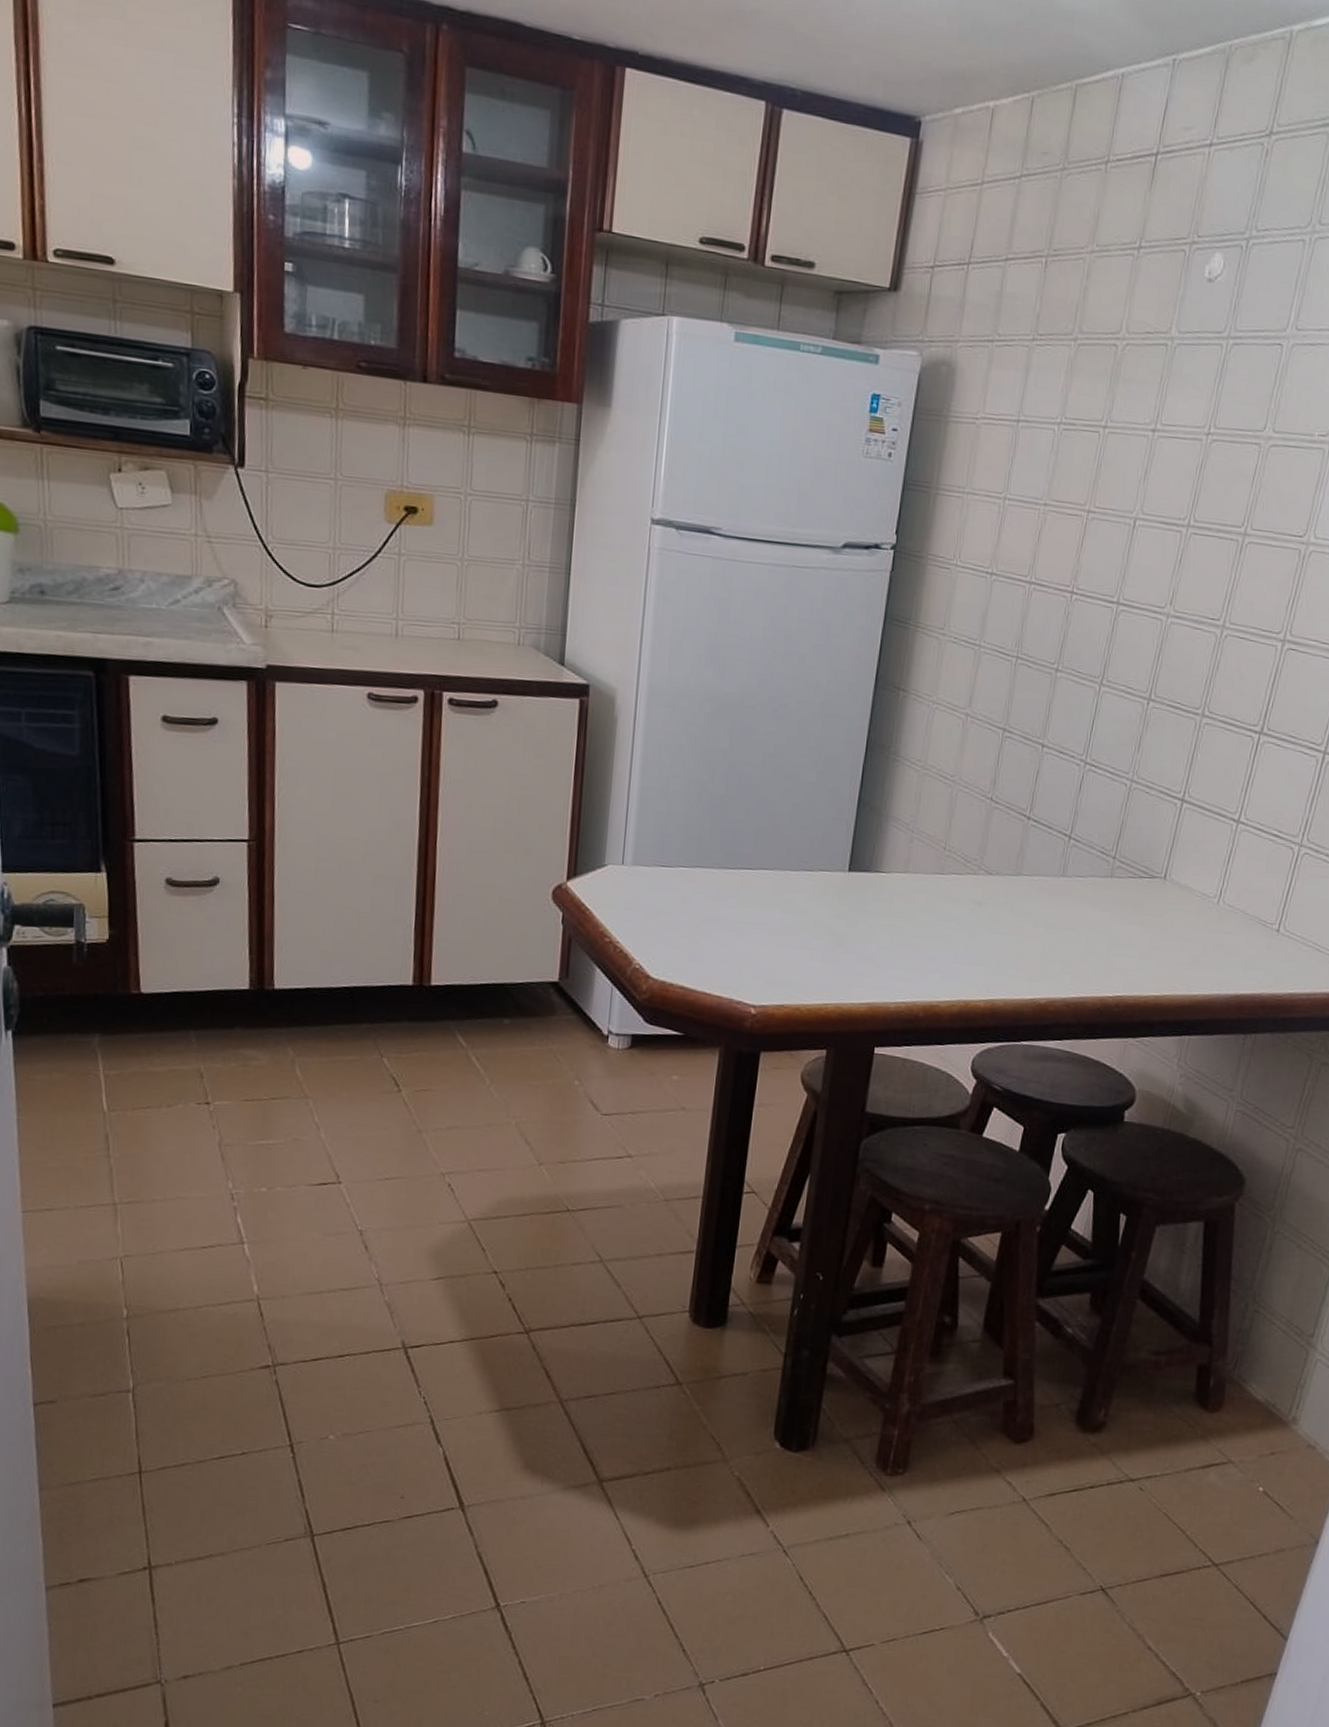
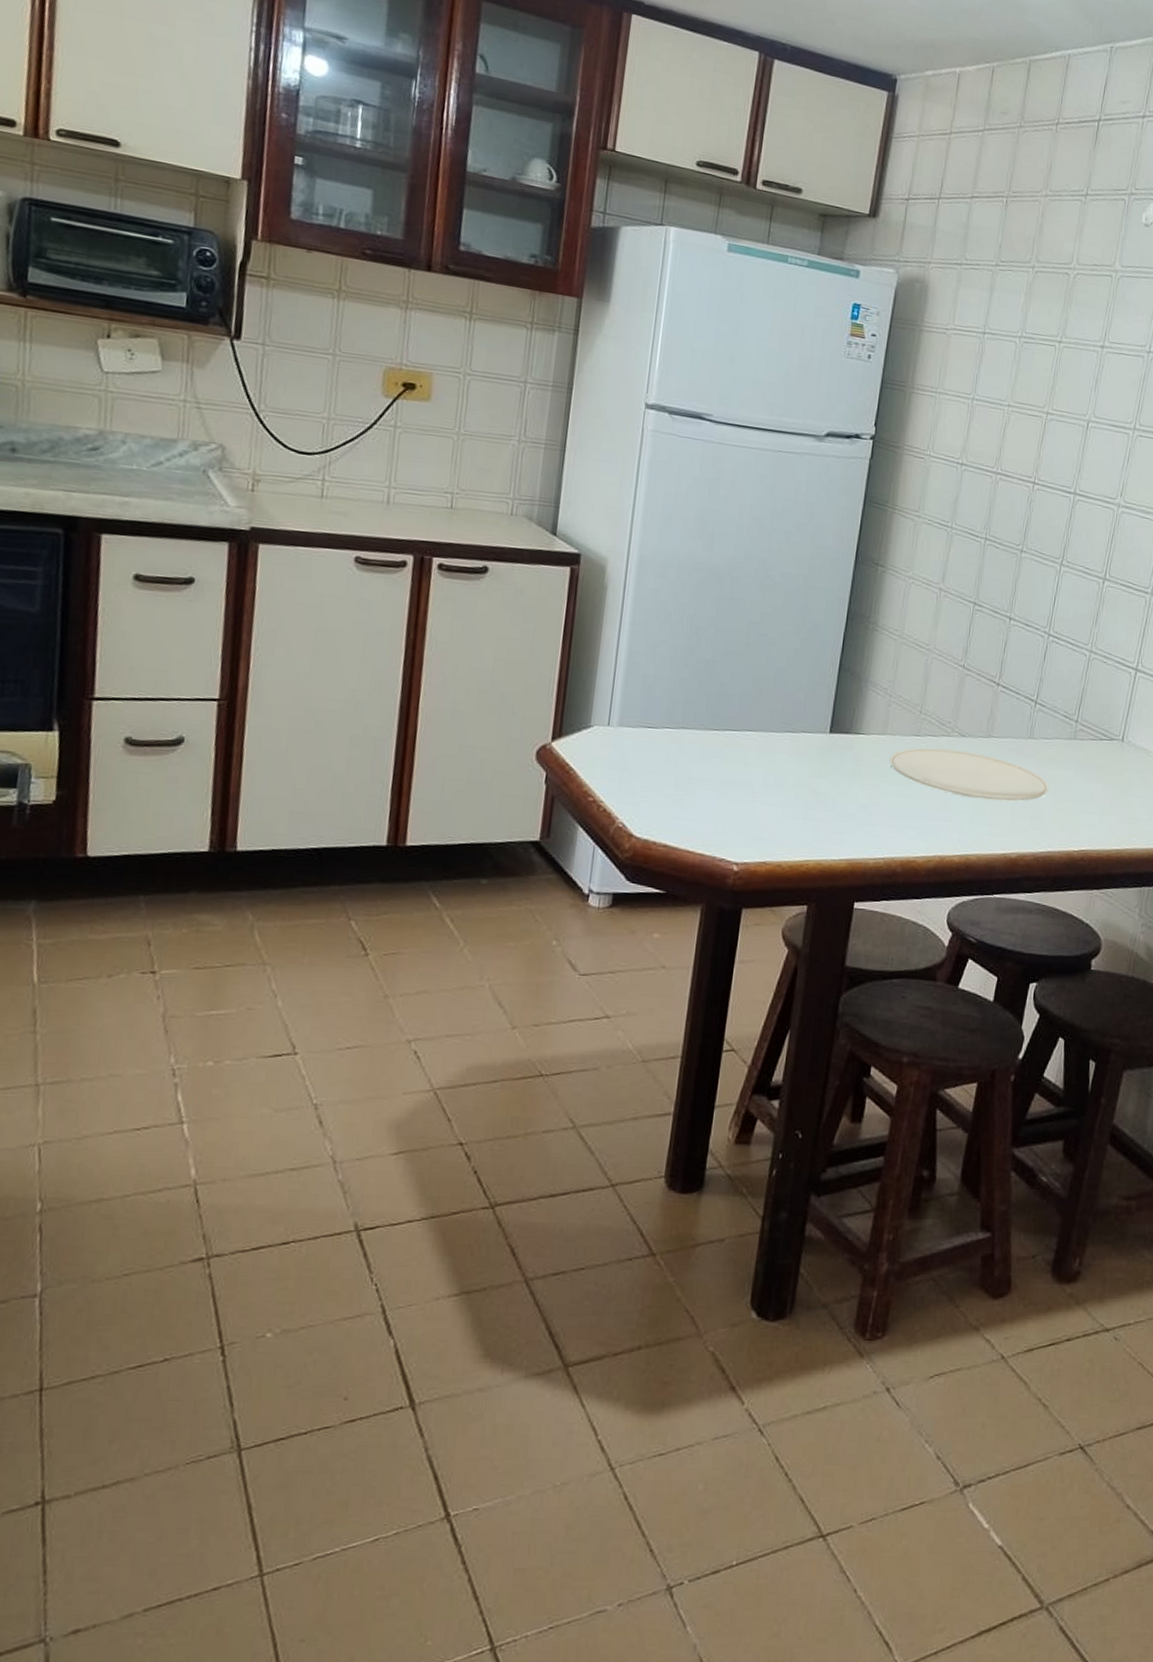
plate: none [911,886,1083,944] -> present [889,747,1050,802]

